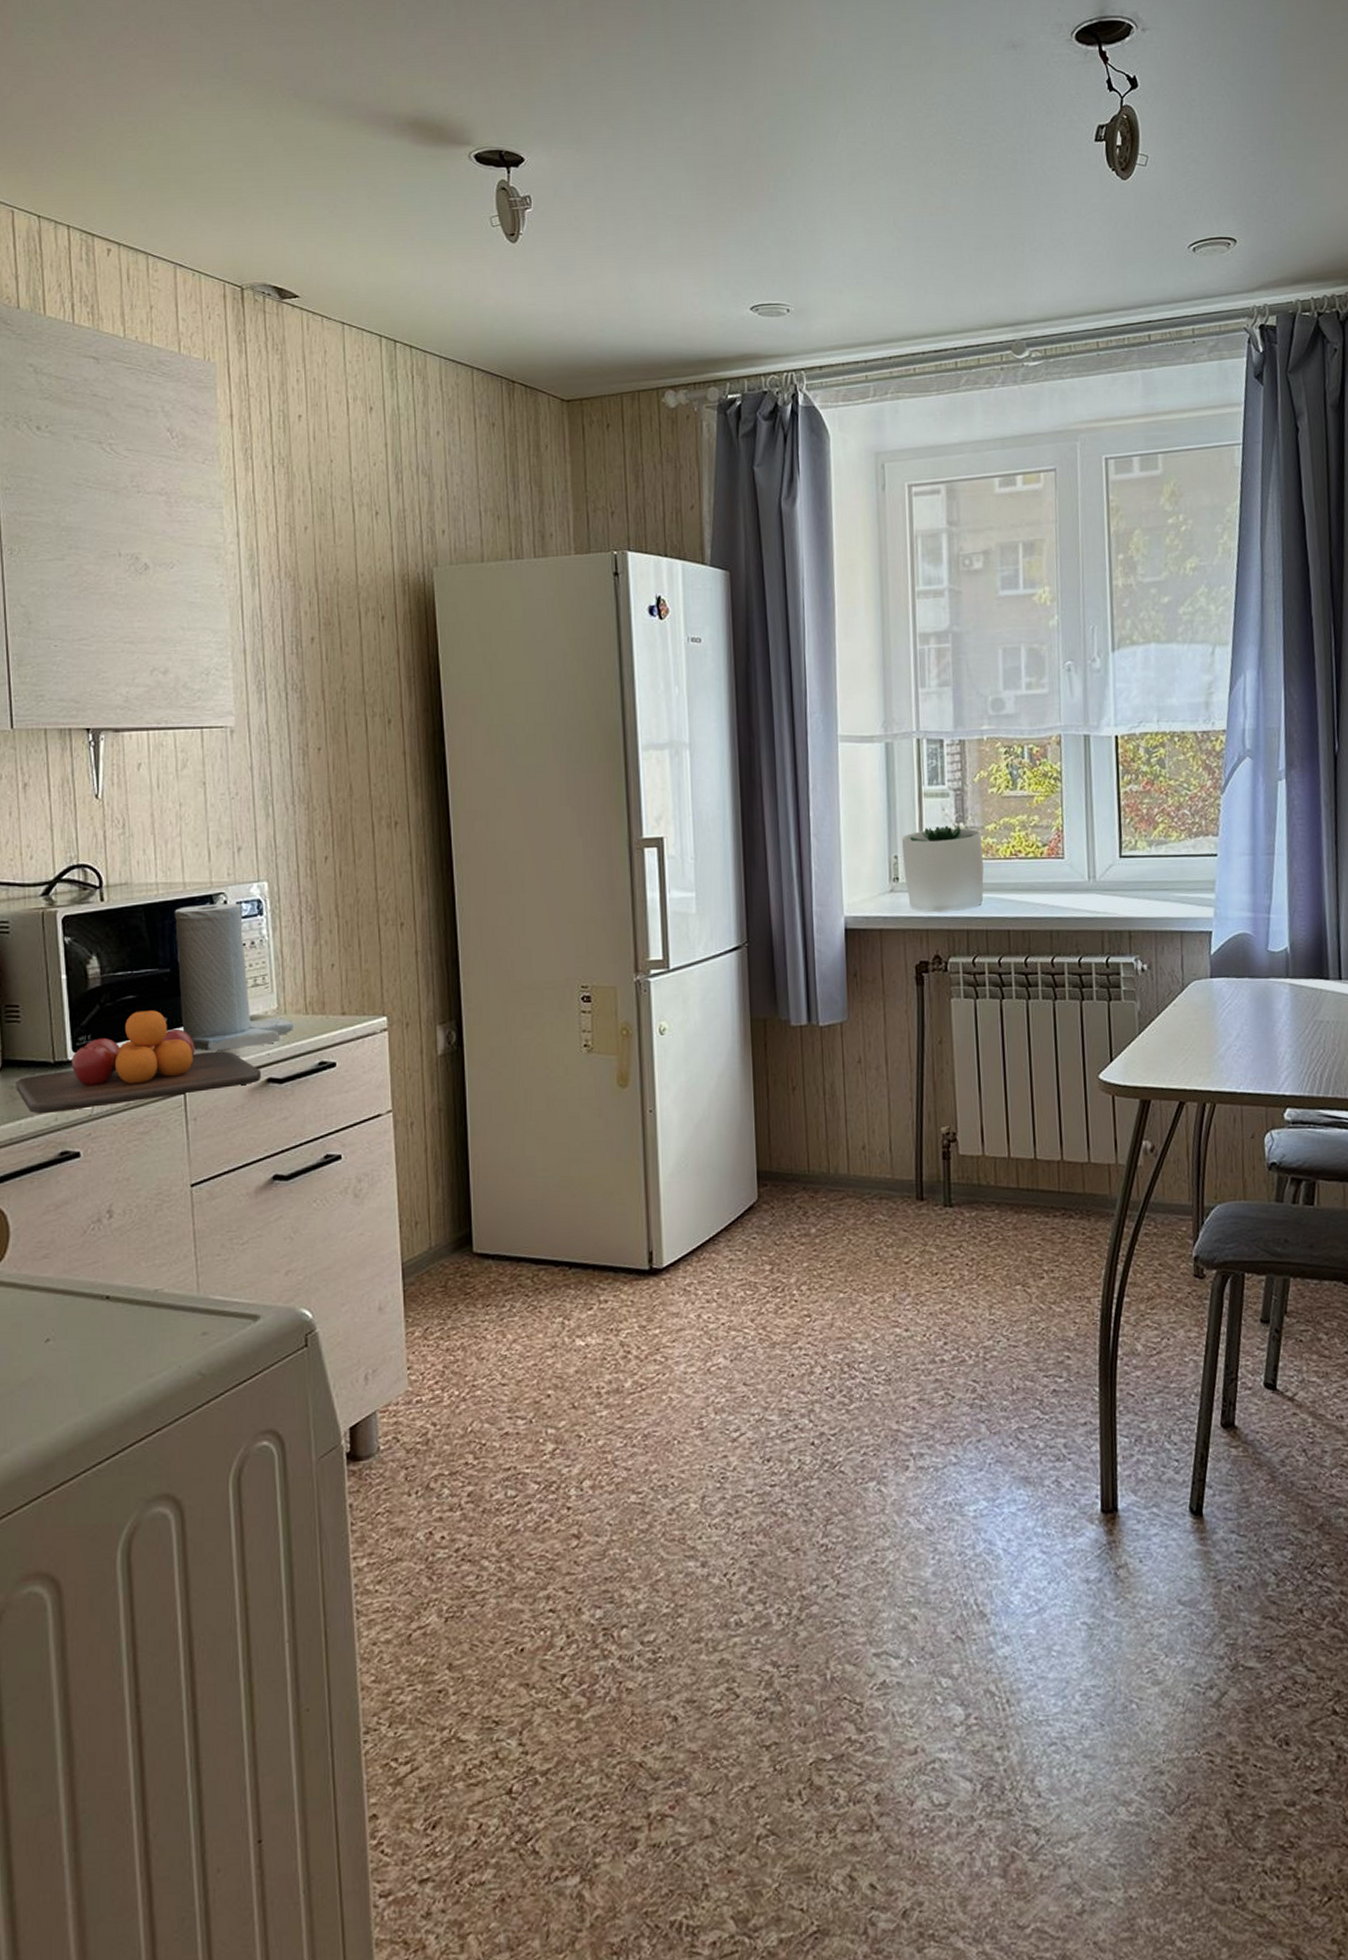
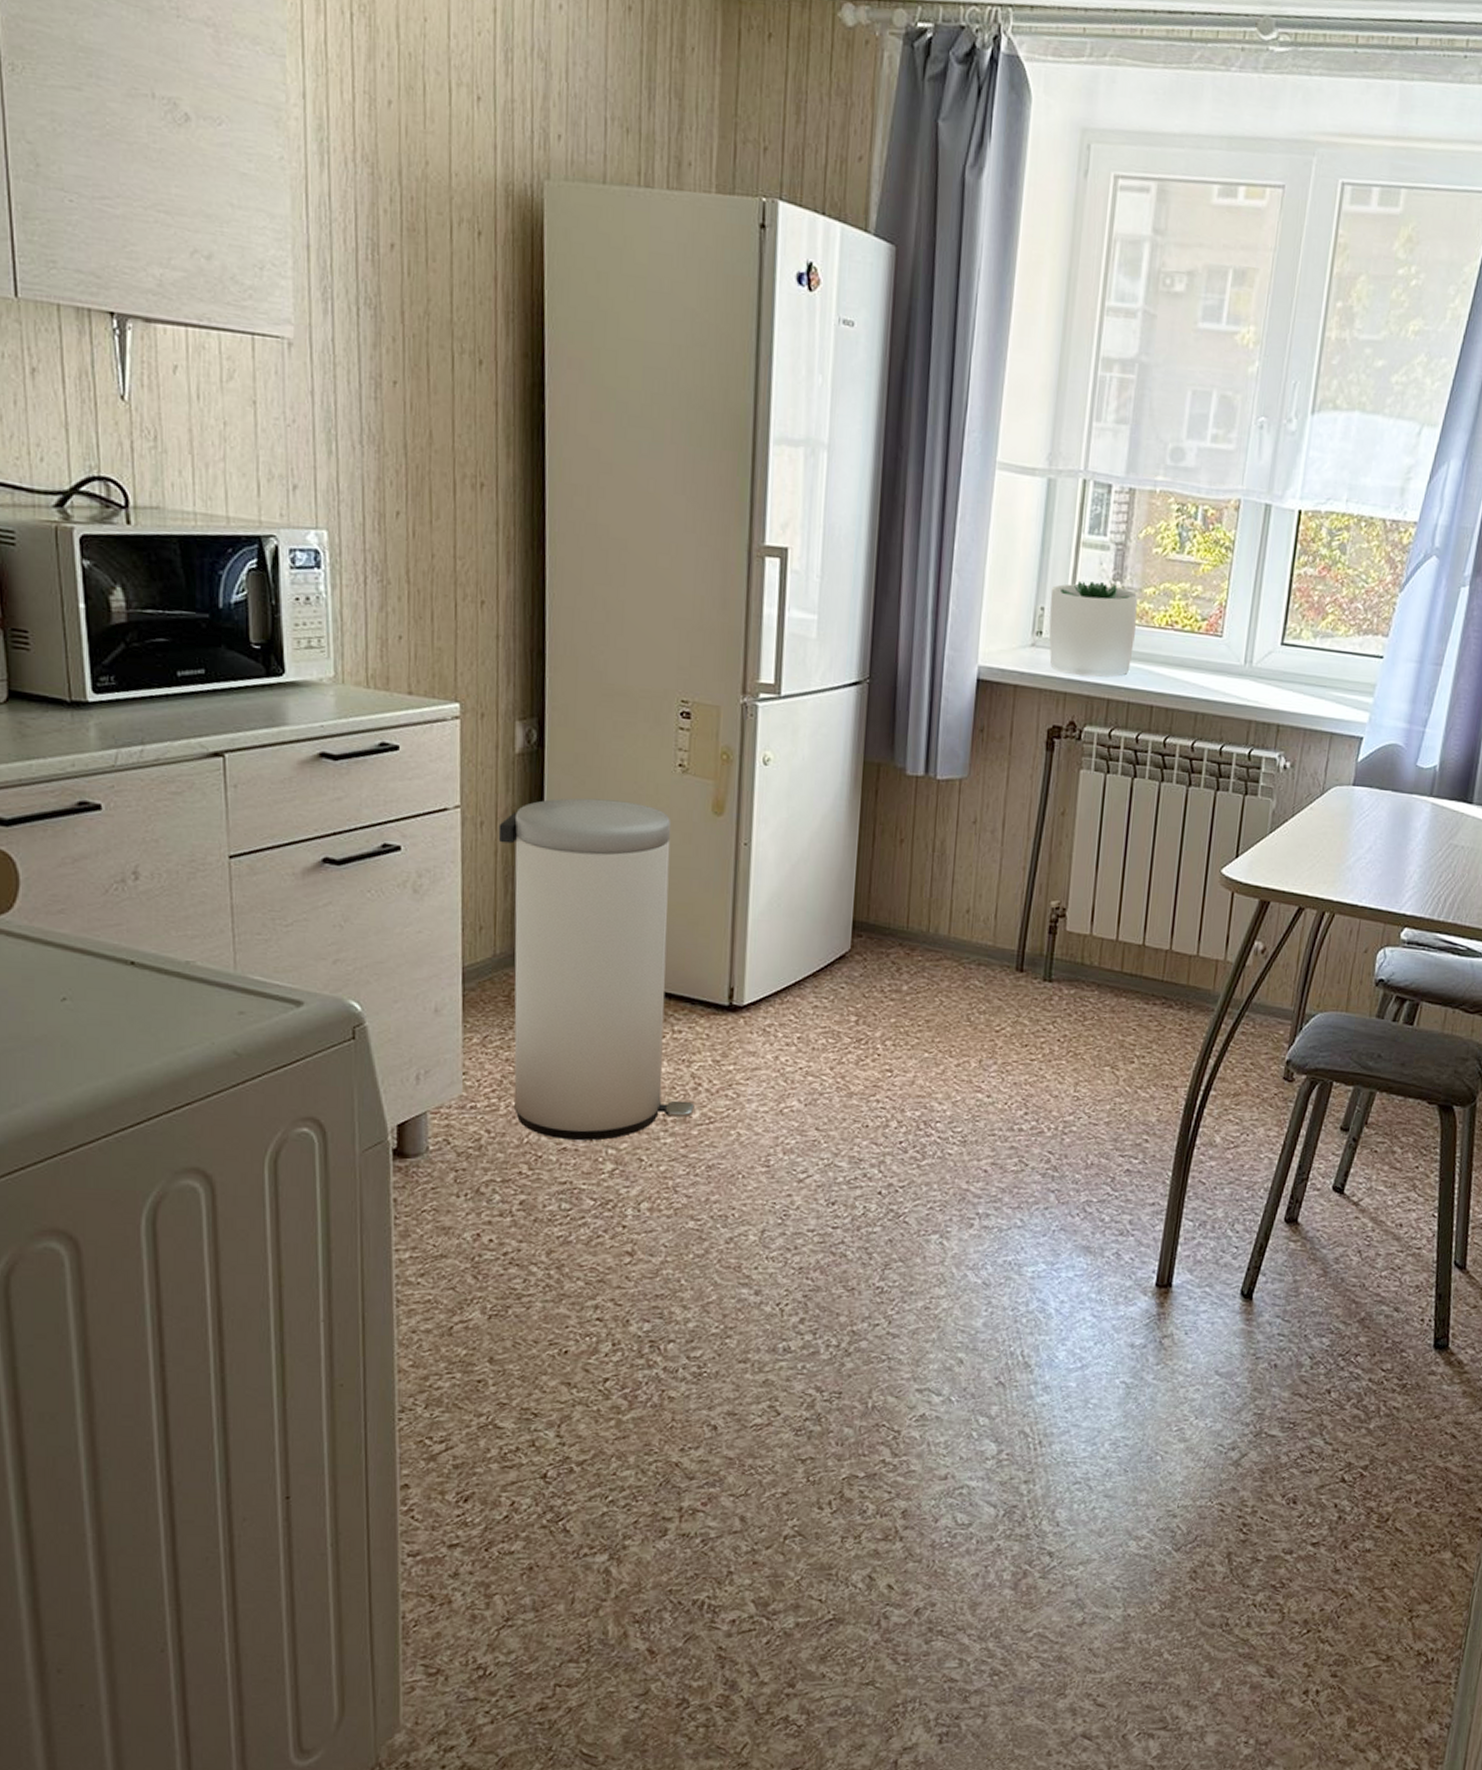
chopping board: present [16,1010,262,1114] -> none [25,657,314,759]
paper towel: present [174,903,293,1052] -> none [215,544,352,715]
pedal bin: none [427,1085,626,1424] -> present [498,798,695,1141]

